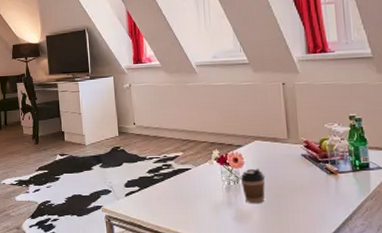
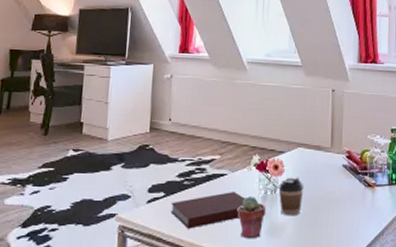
notebook: none [145,184,211,217] -> present [170,192,246,229]
potted succulent: none [204,187,232,225] -> present [237,196,267,239]

